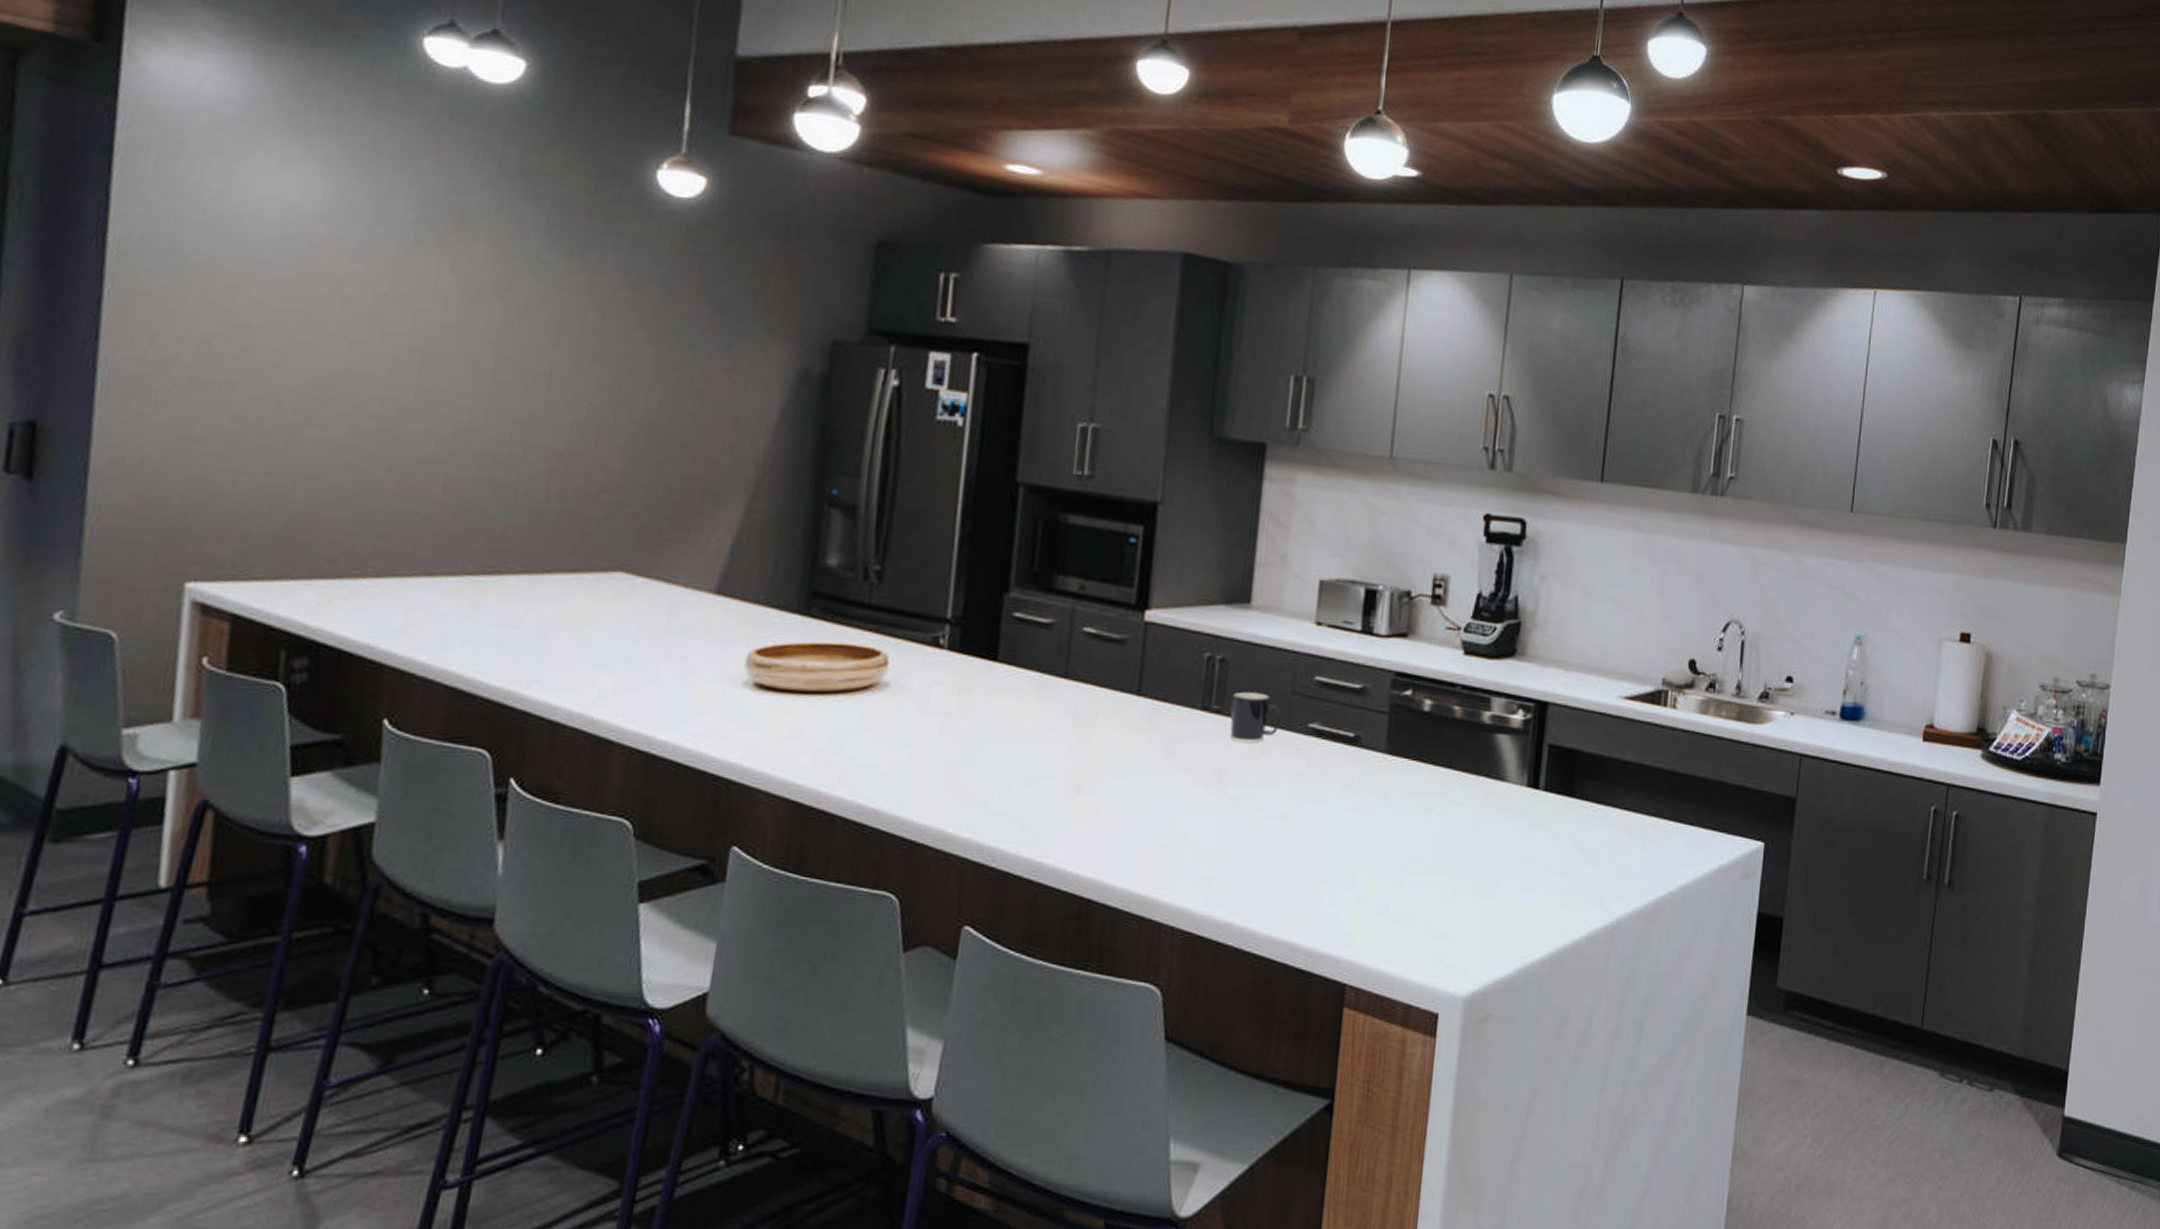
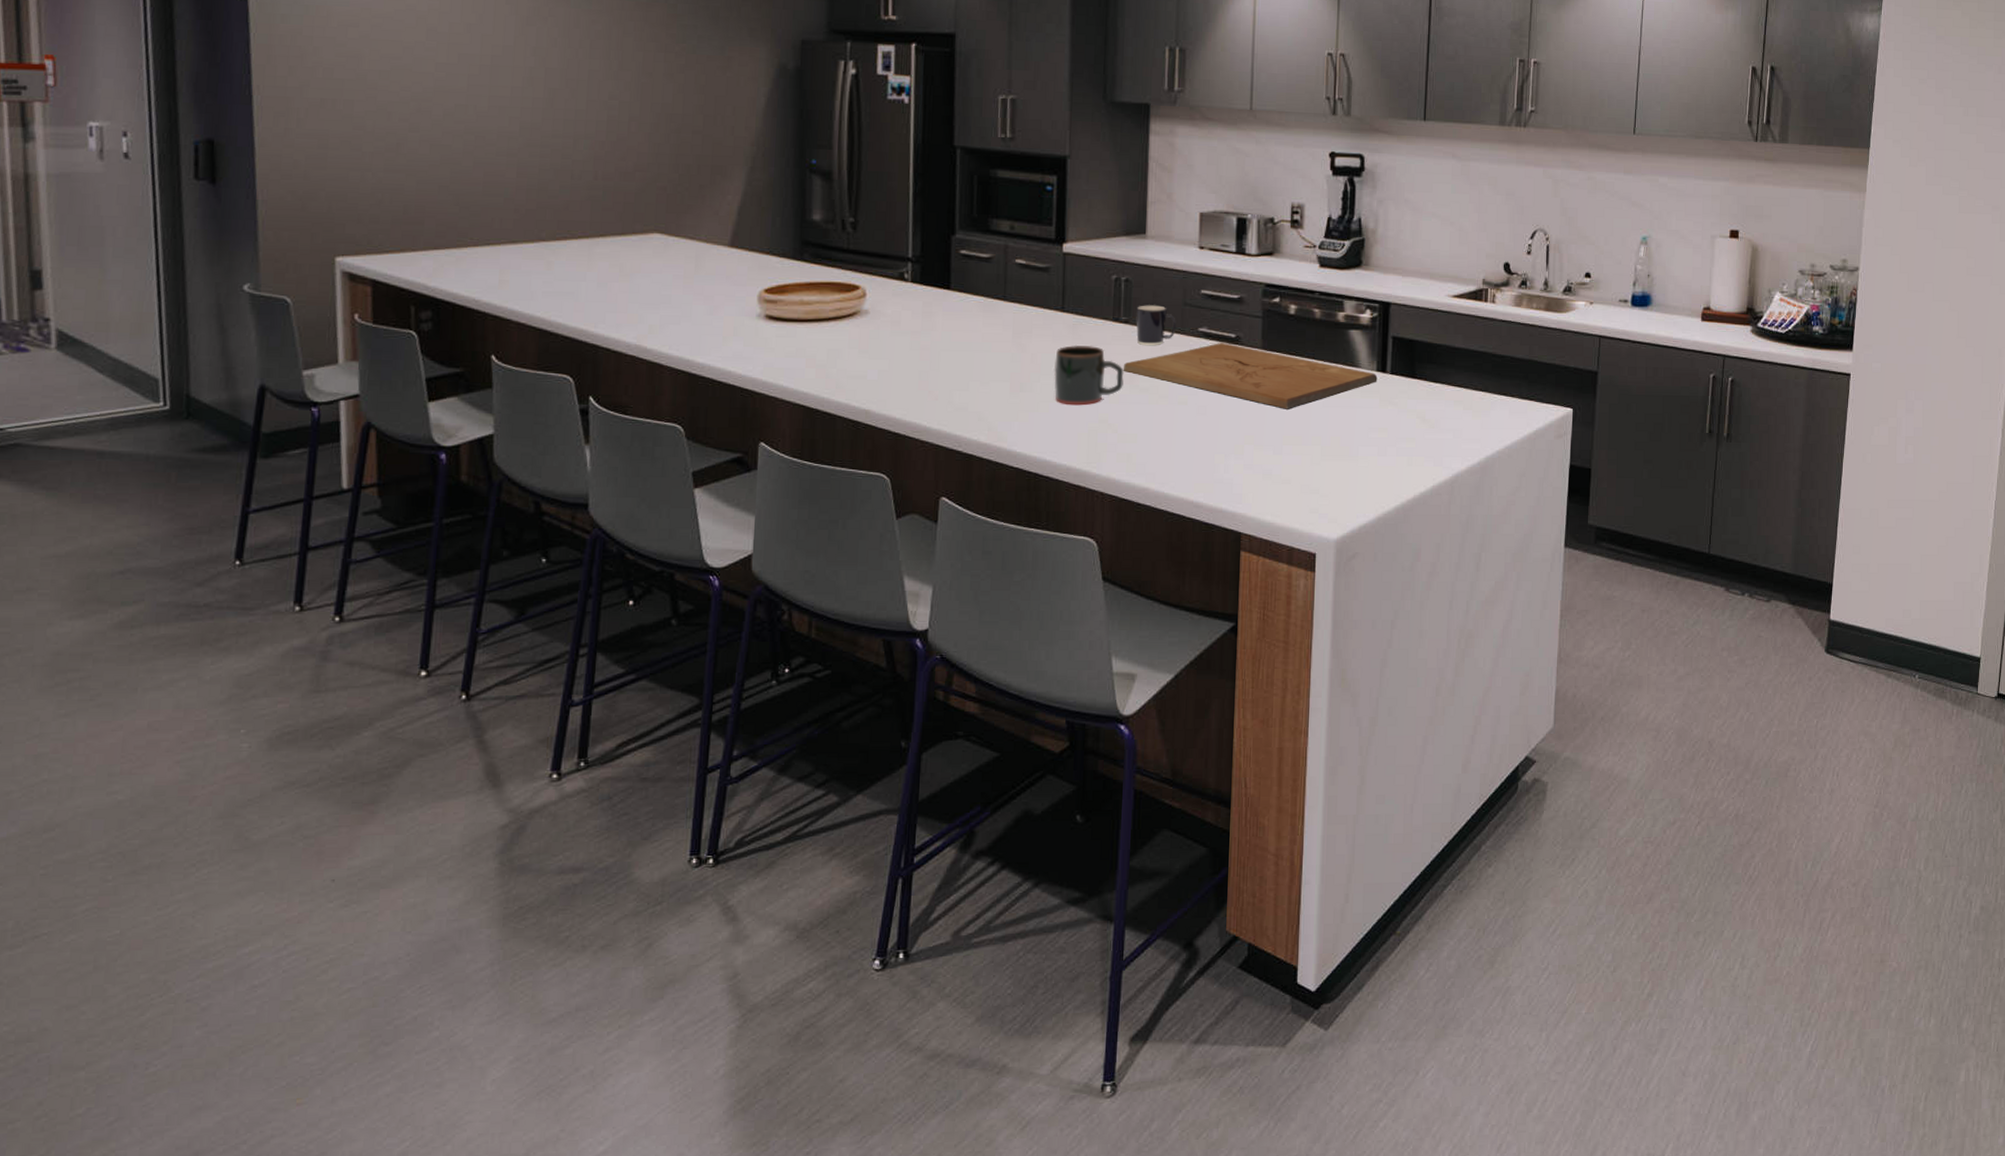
mug: none [1120,737,1211,814] -> present [1053,344,1124,405]
cutting board: none [1209,743,1528,830] -> present [1123,343,1378,409]

